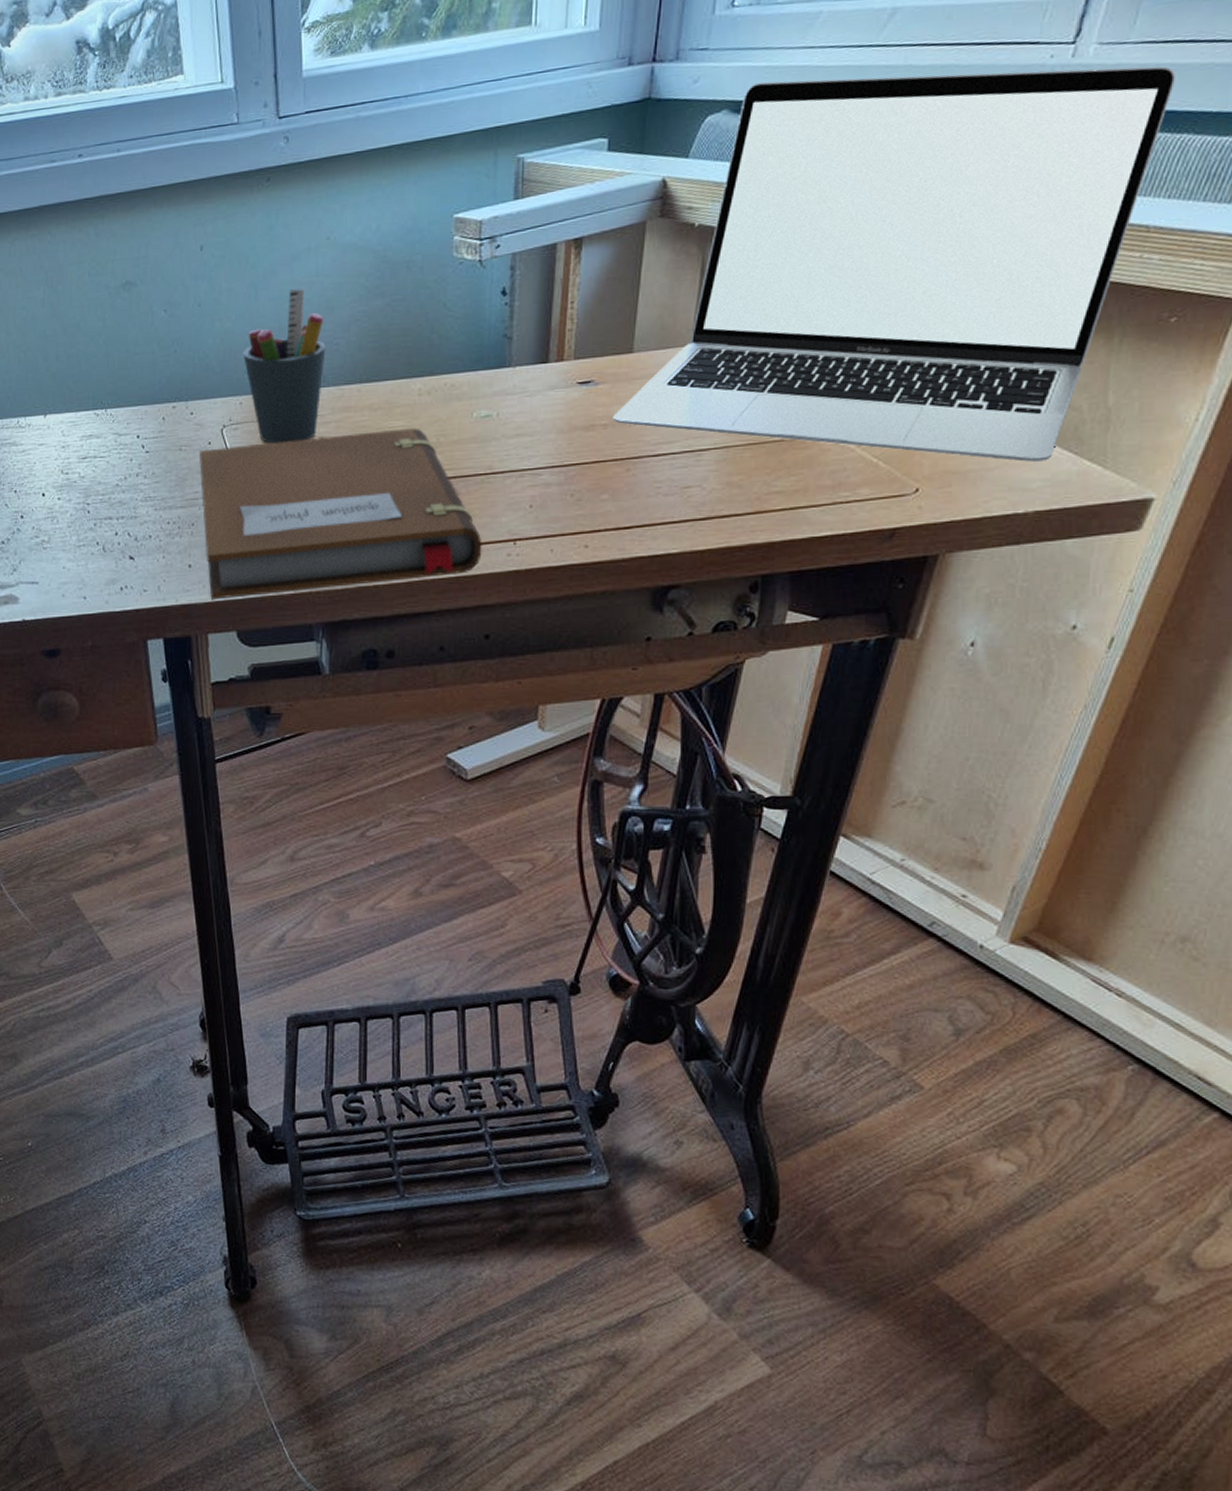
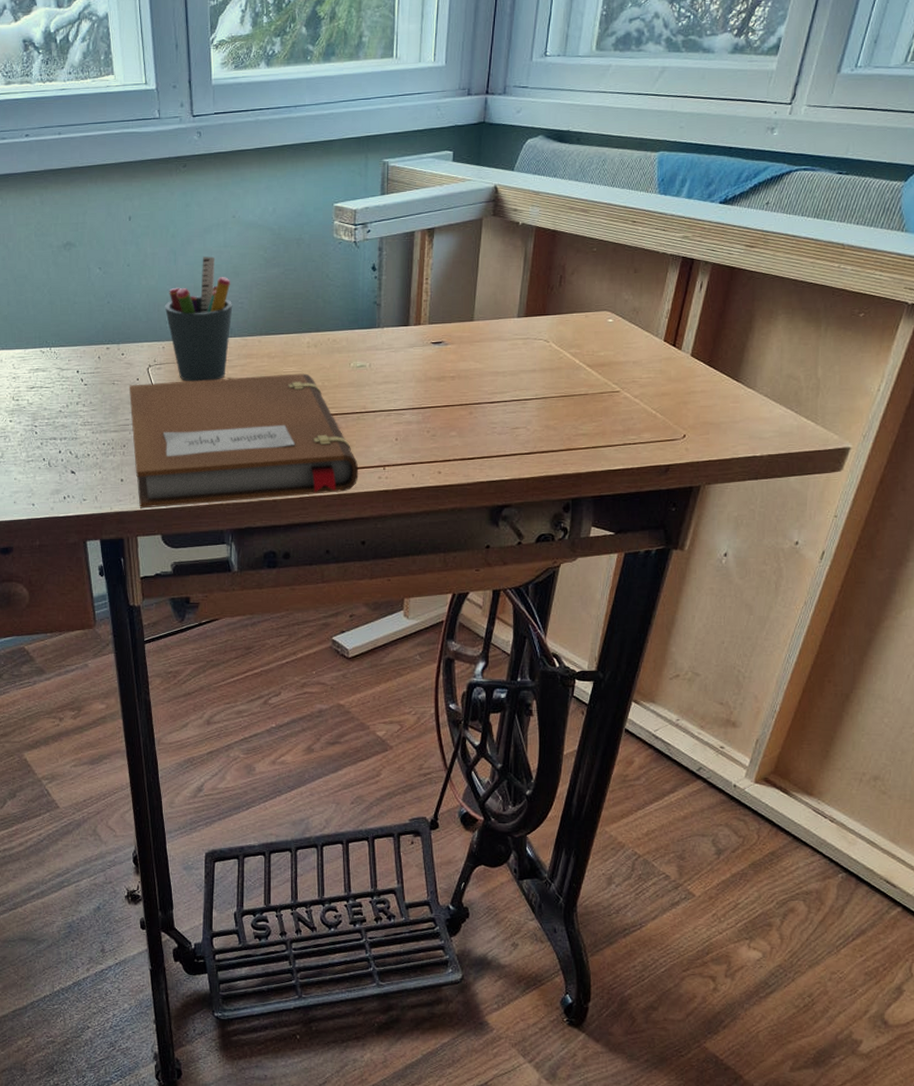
laptop: present [613,66,1175,462] -> none [459,116,860,417]

